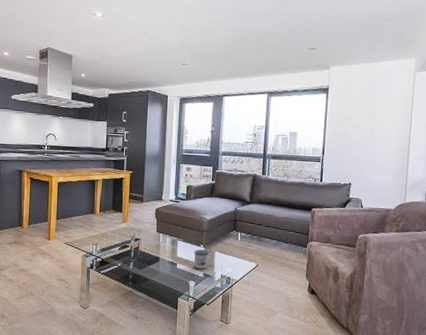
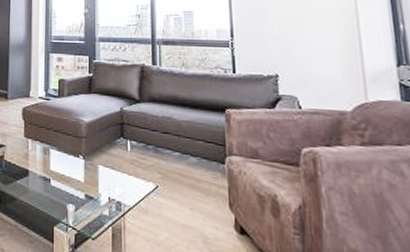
mug: present [194,249,213,269] -> none [71,161,96,189]

